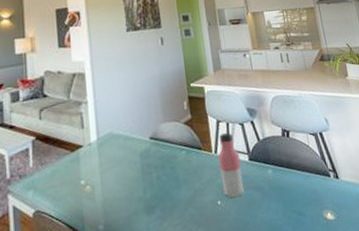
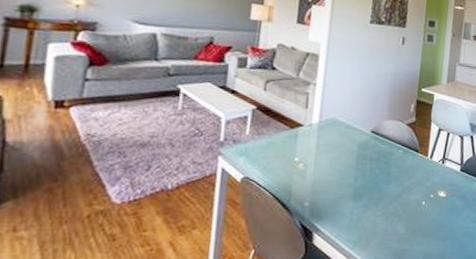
water bottle: present [218,132,245,199] -> none [429,141,453,202]

